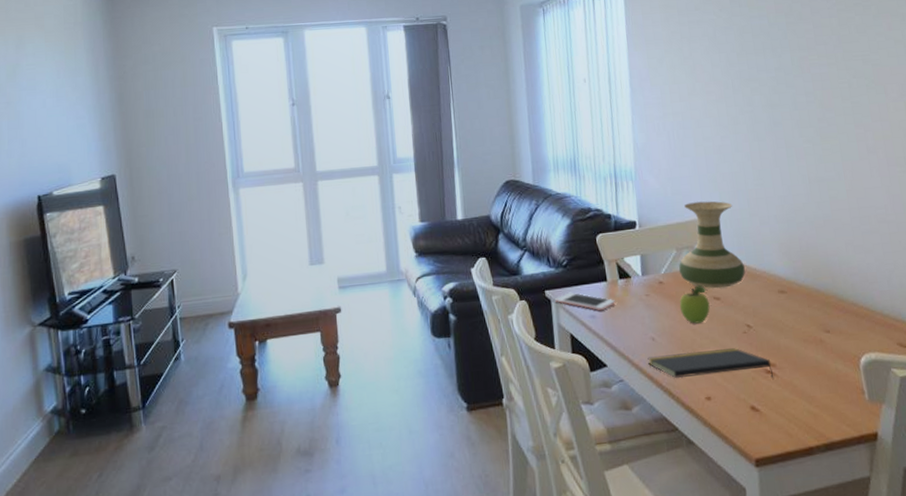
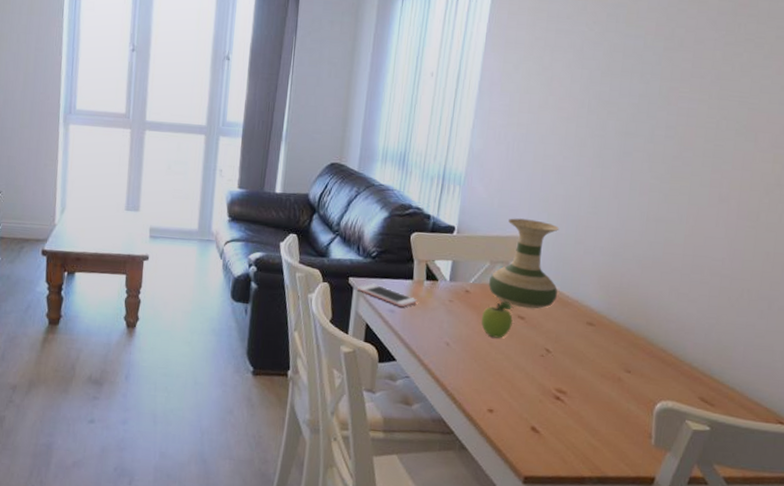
notepad: present [647,348,773,380] -> none [437,360,563,407]

